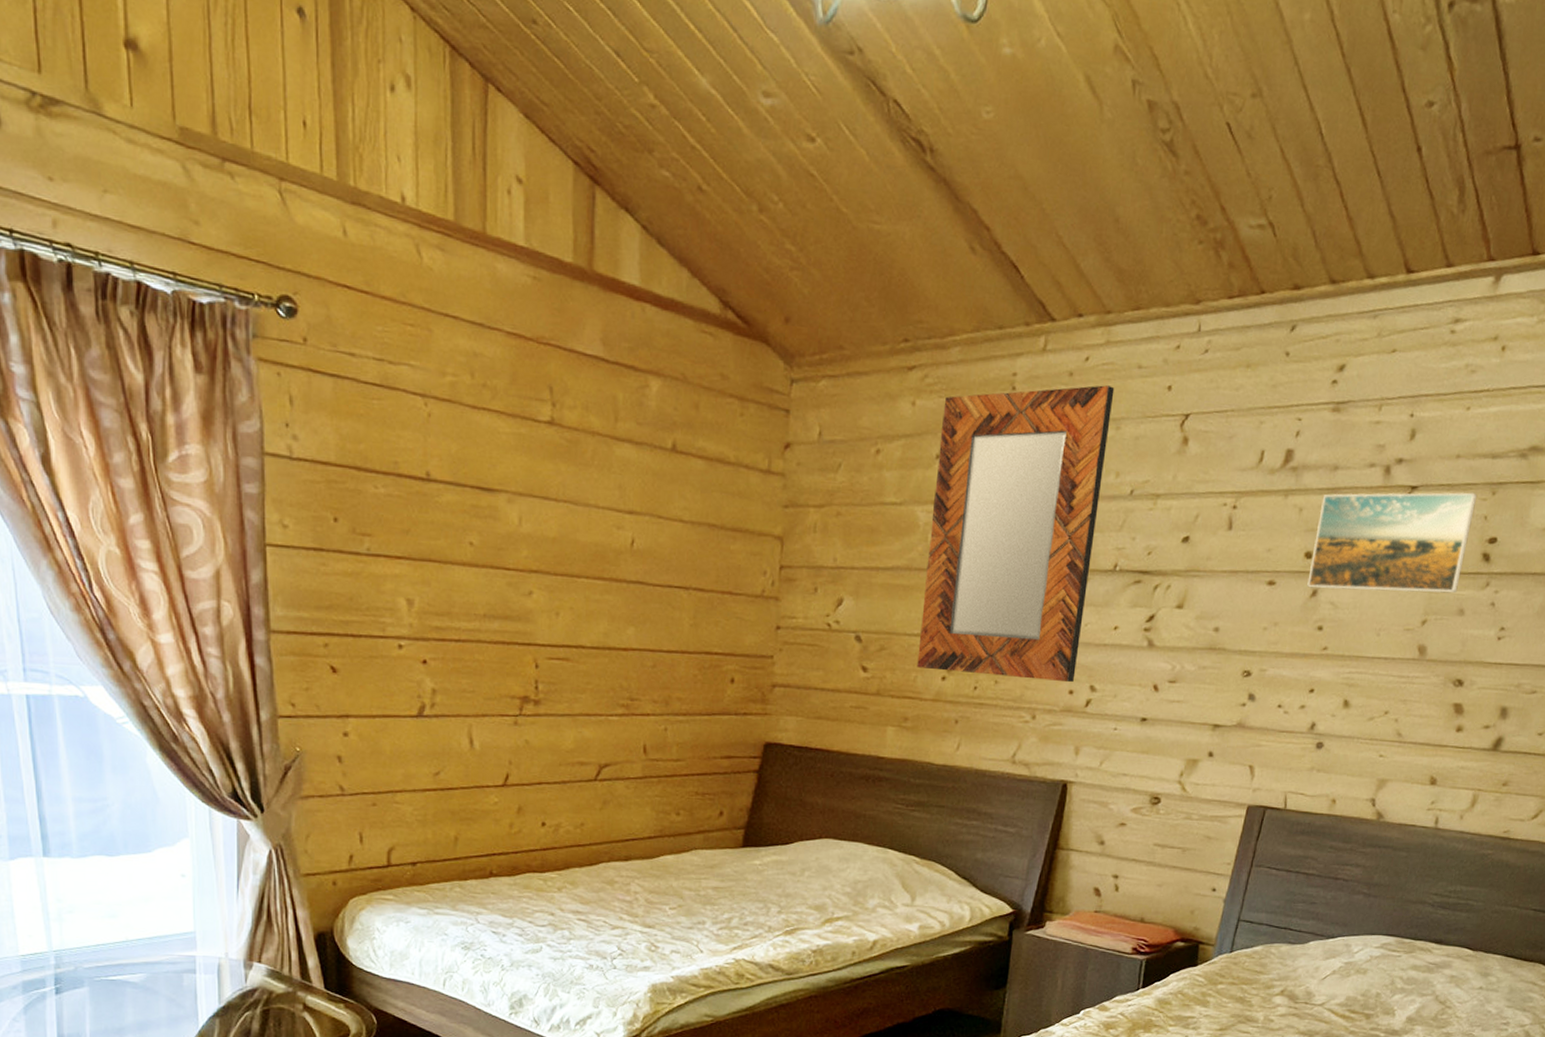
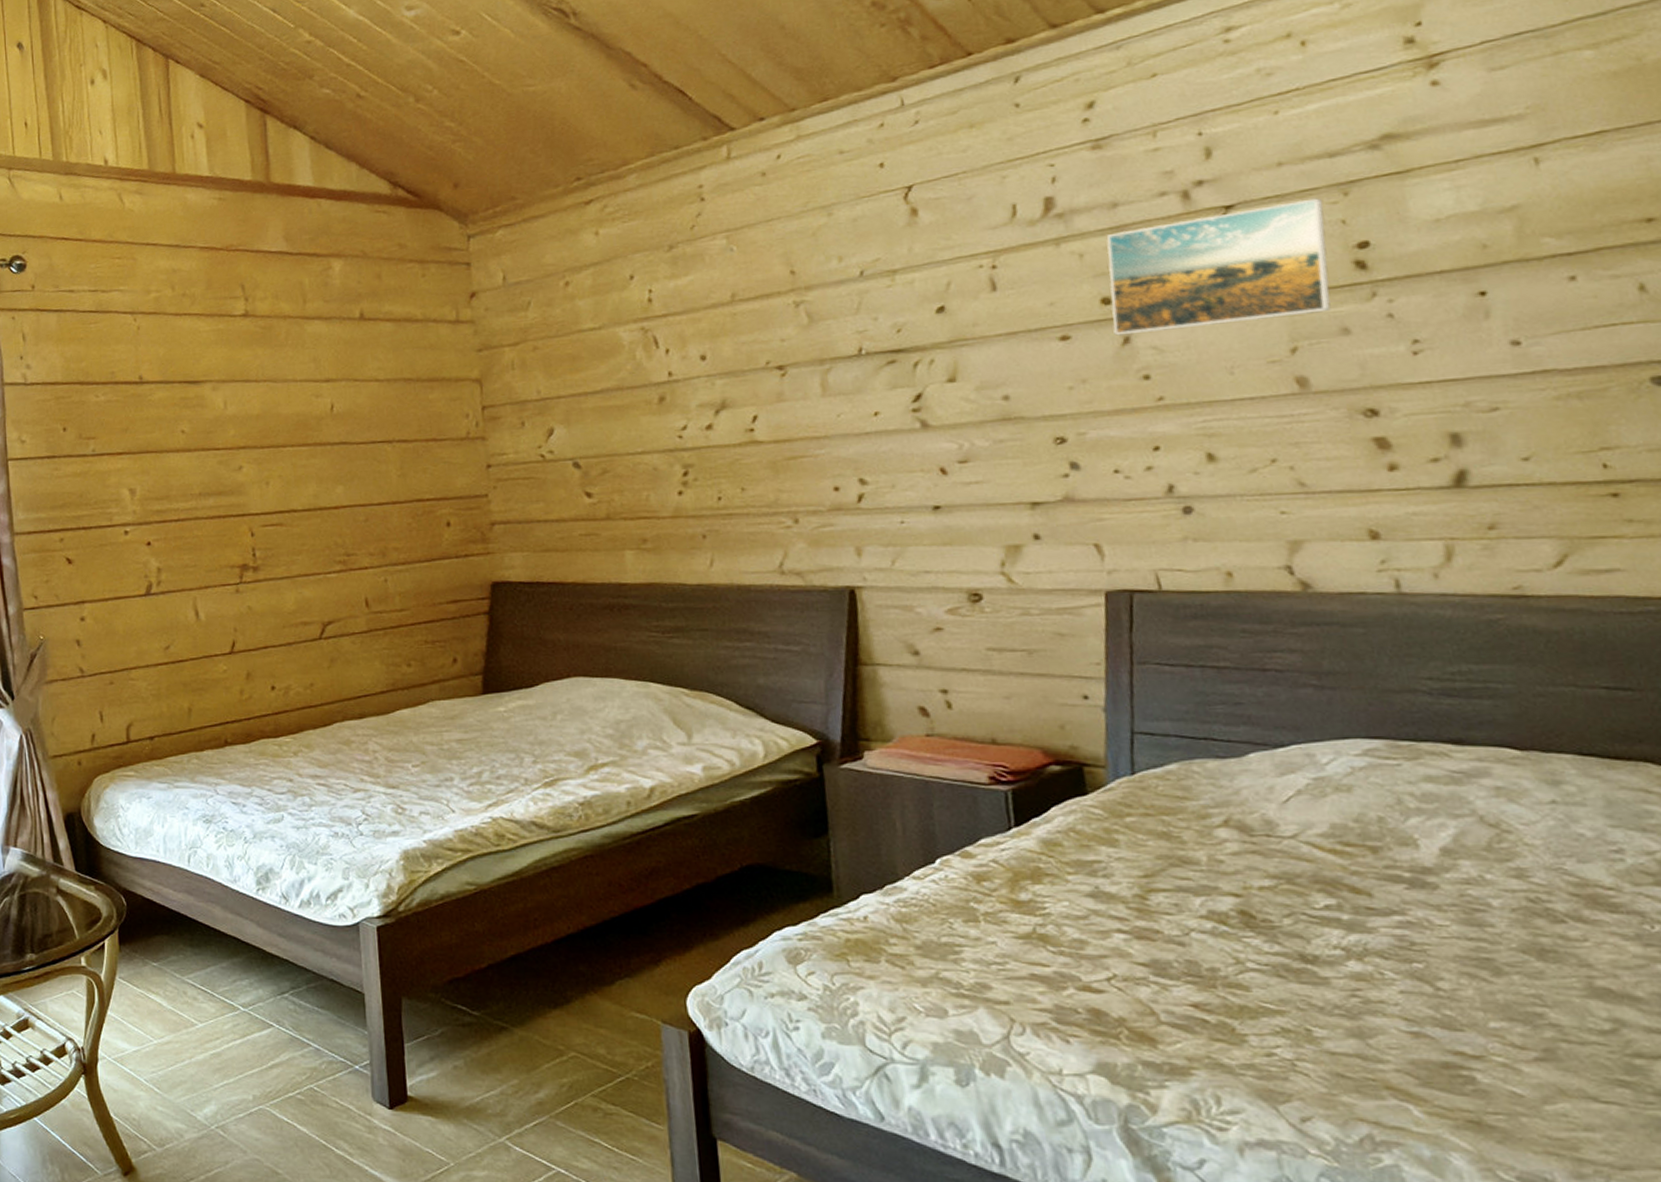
home mirror: present [917,385,1115,683] -> none [629,176,838,486]

